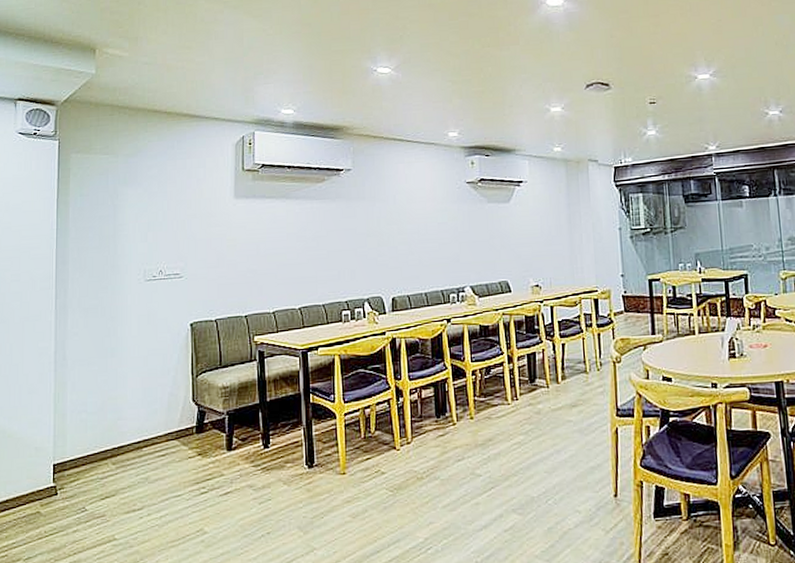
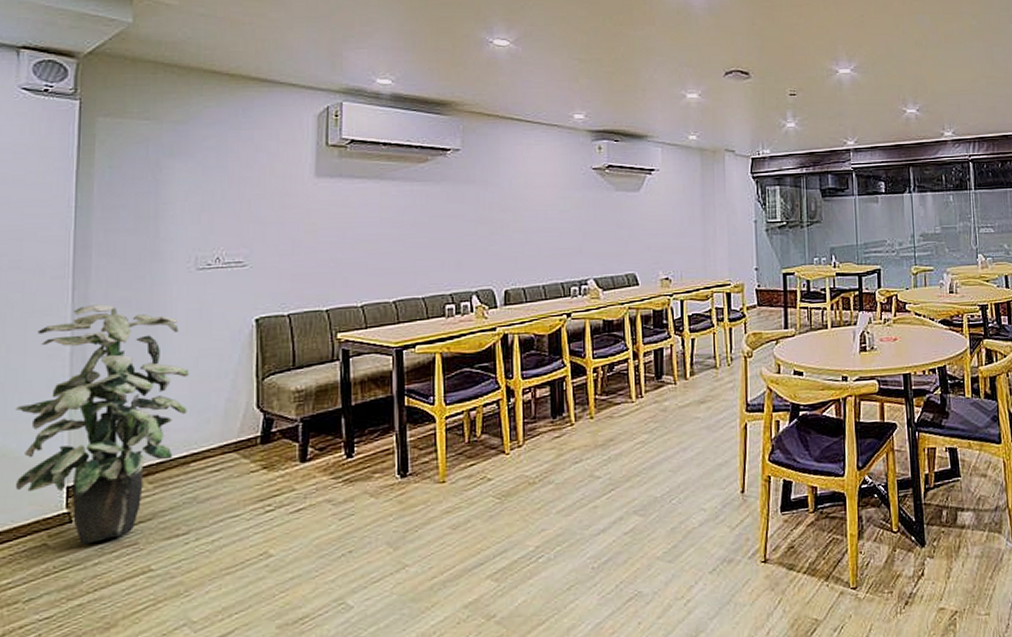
indoor plant: none [17,311,141,514] -> present [15,304,190,545]

